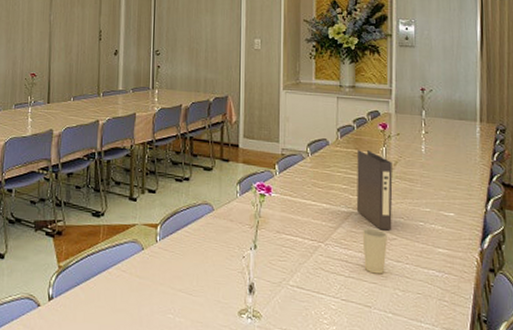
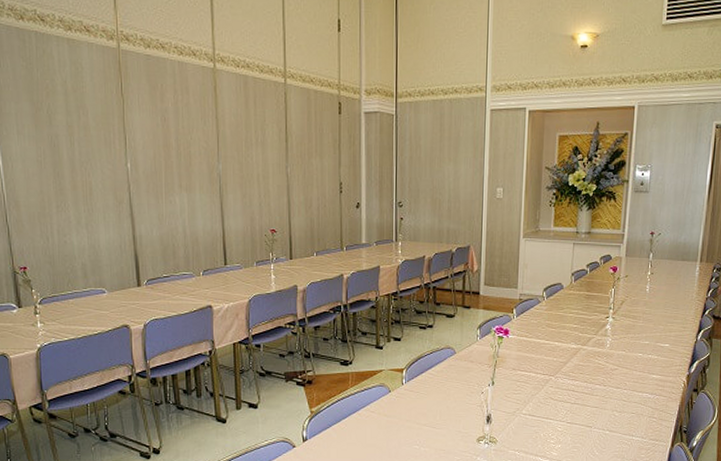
binder: present [356,150,393,231] -> none [584,292,619,362]
cup: present [362,228,388,274] -> none [588,361,611,400]

